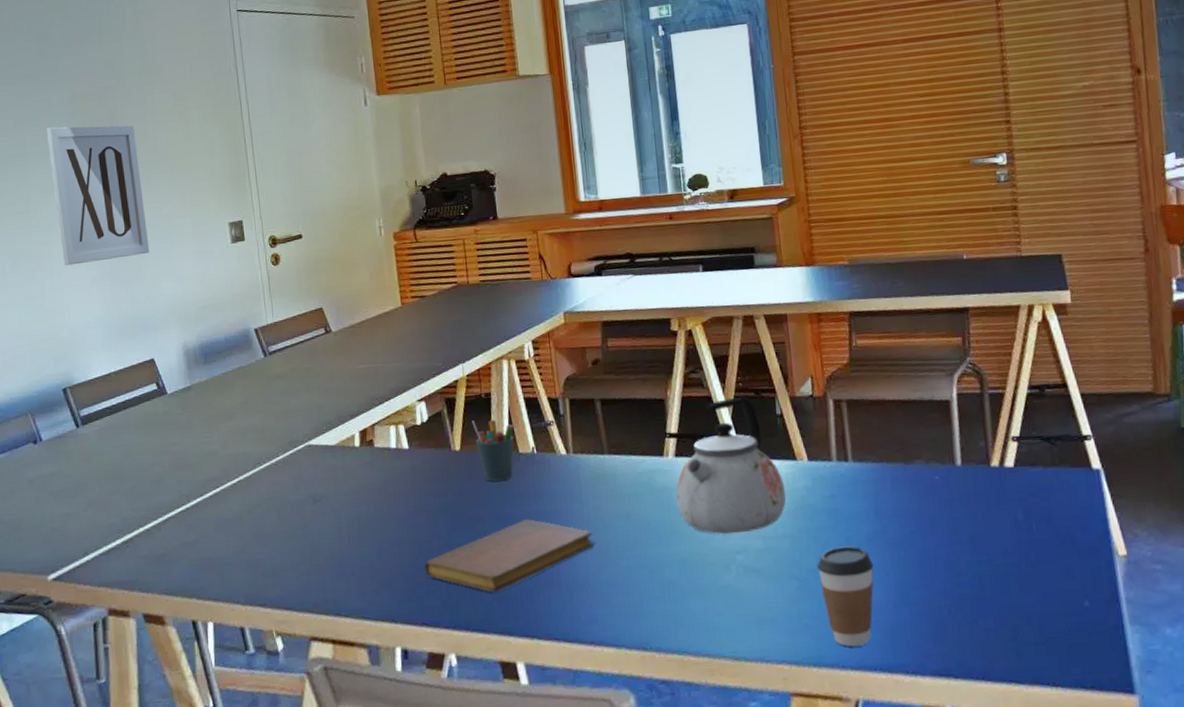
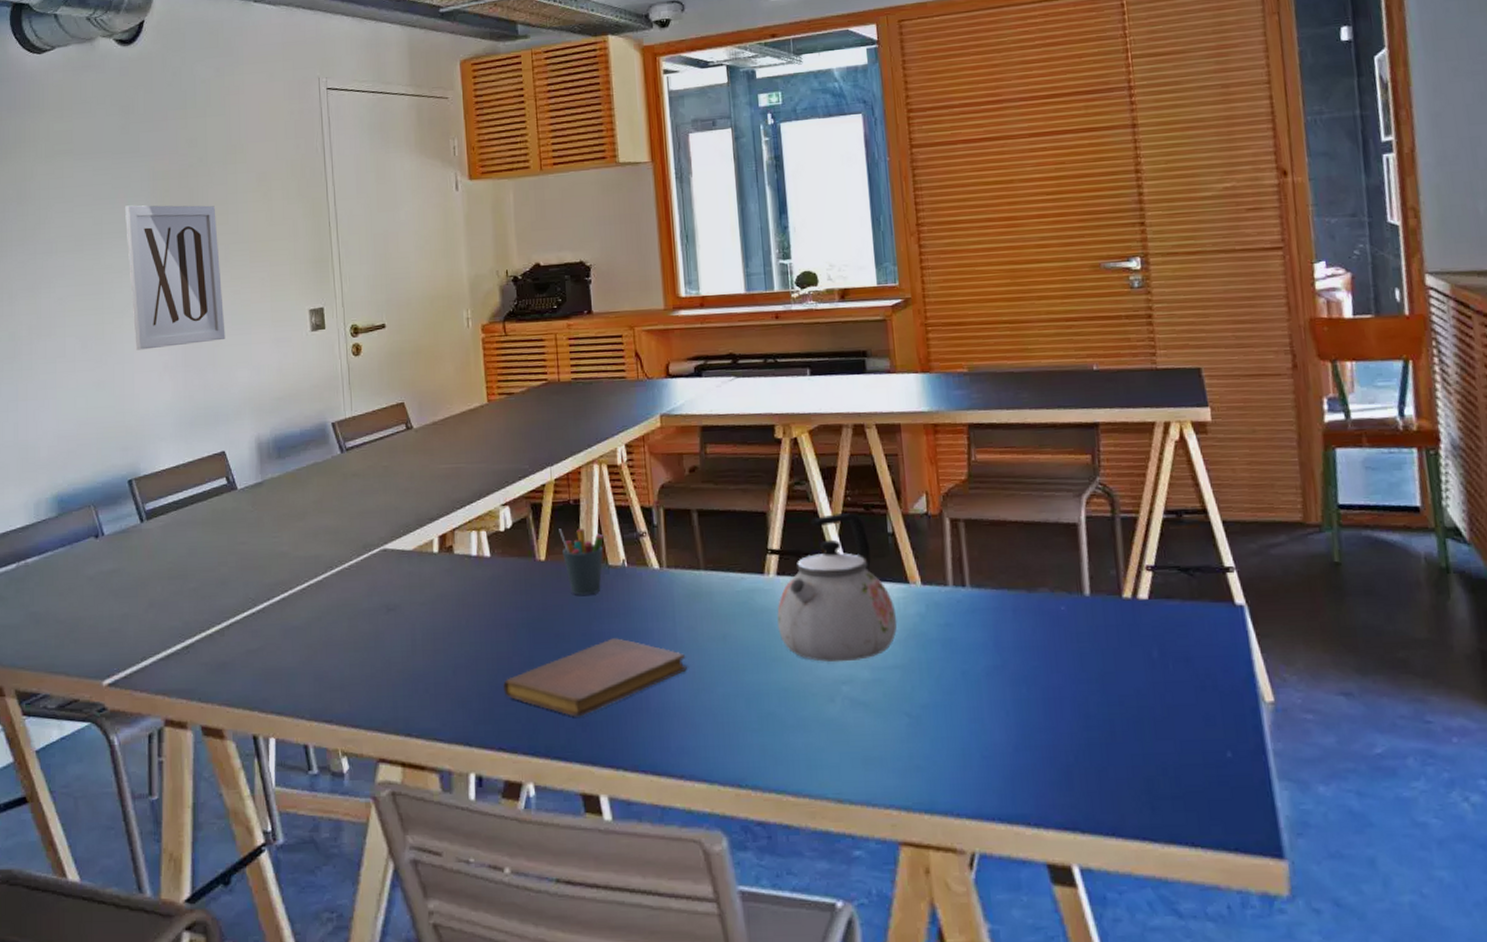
coffee cup: present [817,546,874,647] -> none [930,680,993,793]

